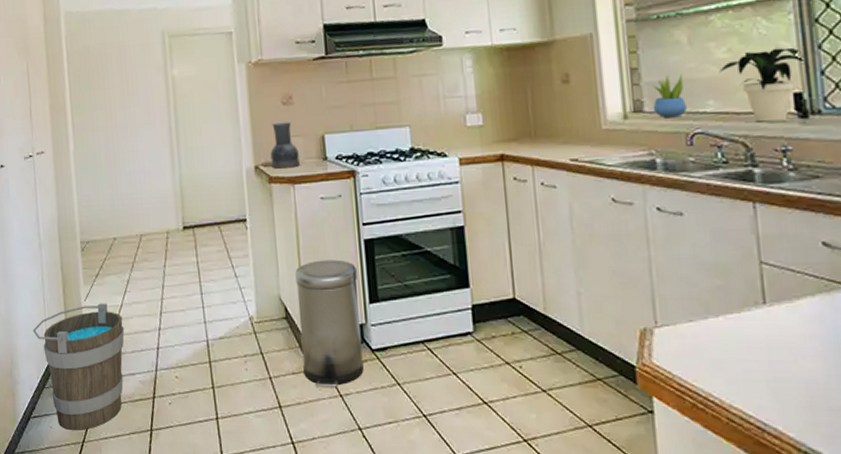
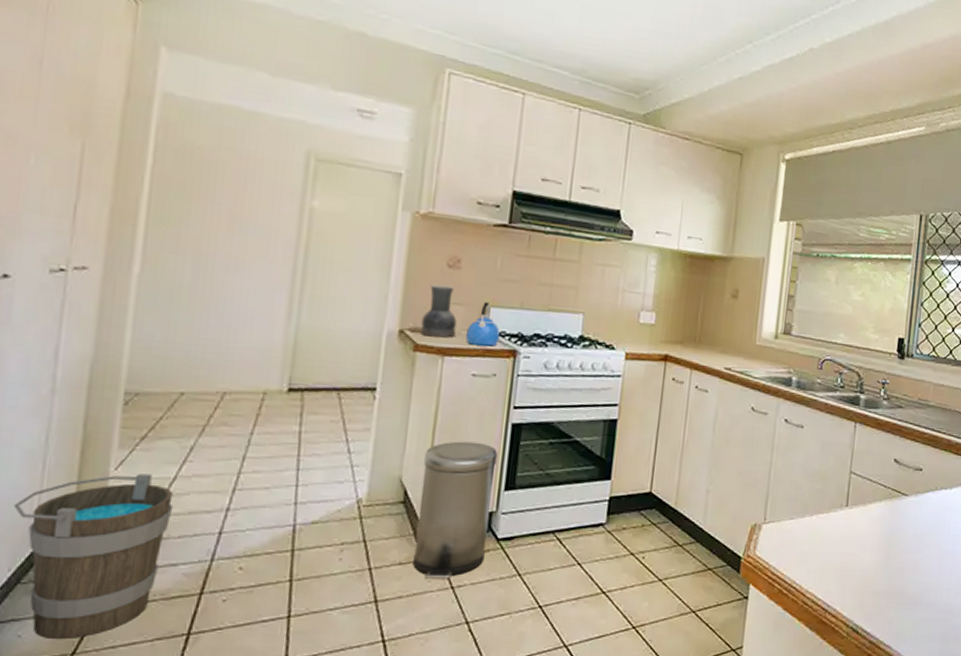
kettle: none [309,129,338,171] -> present [466,301,501,347]
succulent plant: present [652,74,687,118] -> none [798,306,827,344]
potted plant: present [719,47,811,123] -> none [852,299,913,359]

